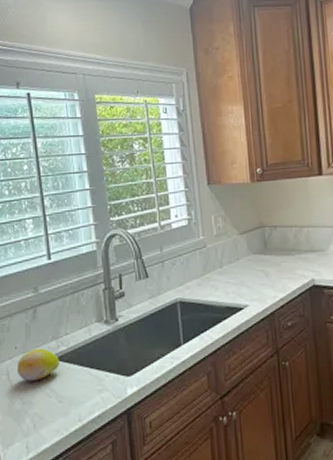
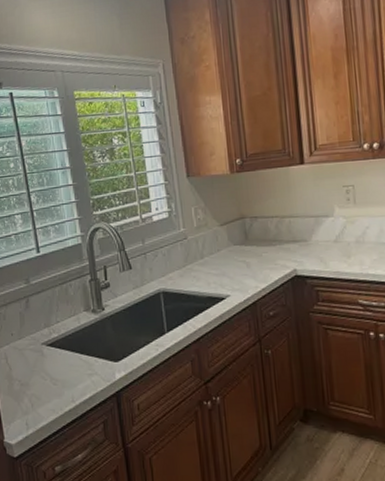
fruit: present [16,348,61,382] -> none [14,335,53,365]

